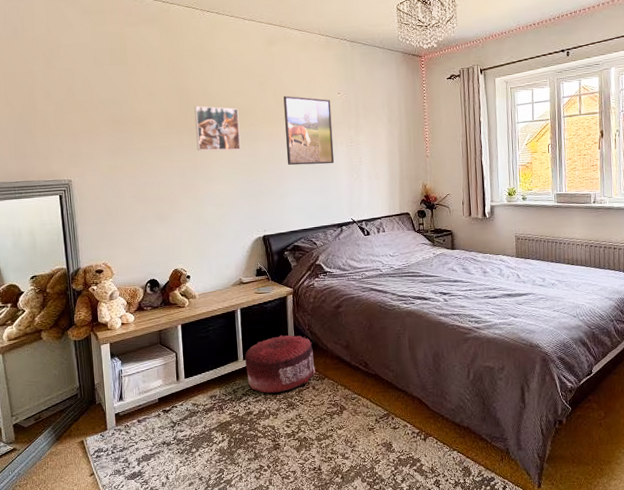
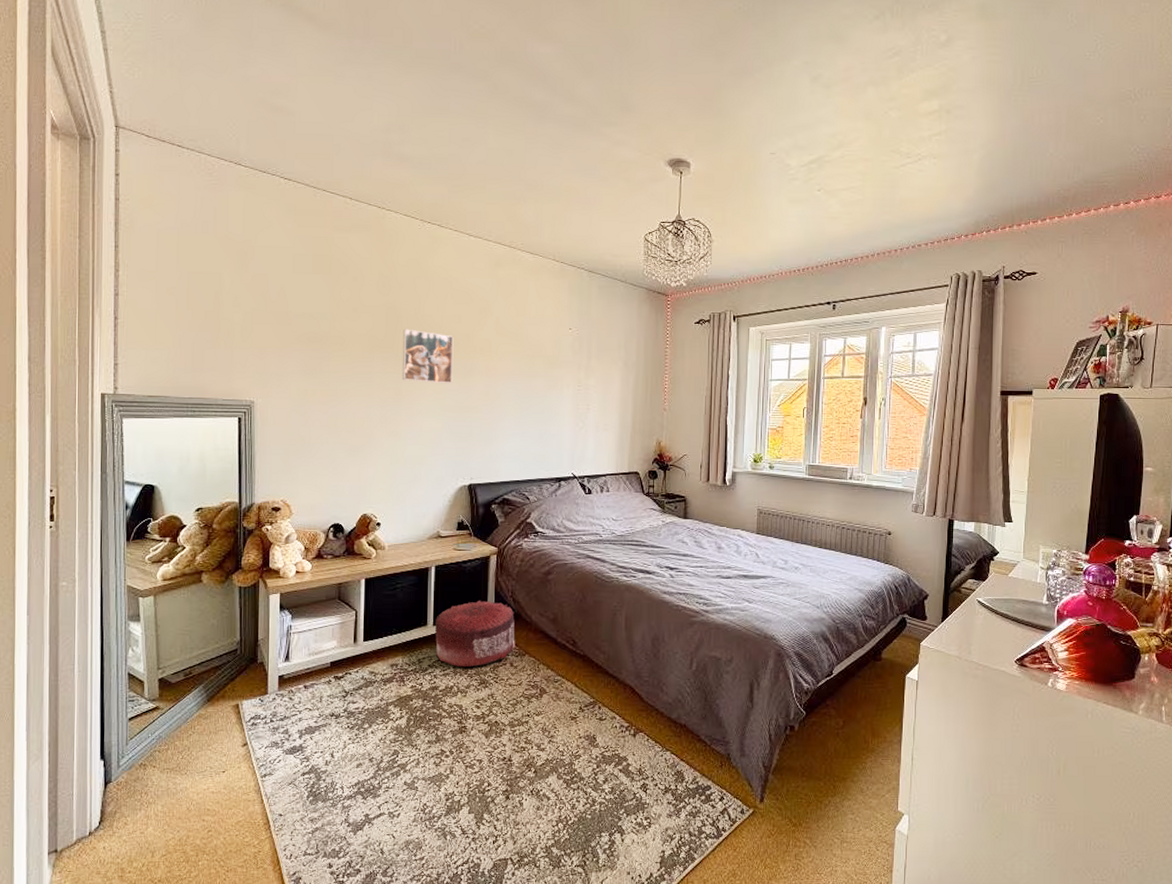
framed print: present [283,95,335,166] -> none [504,326,560,409]

